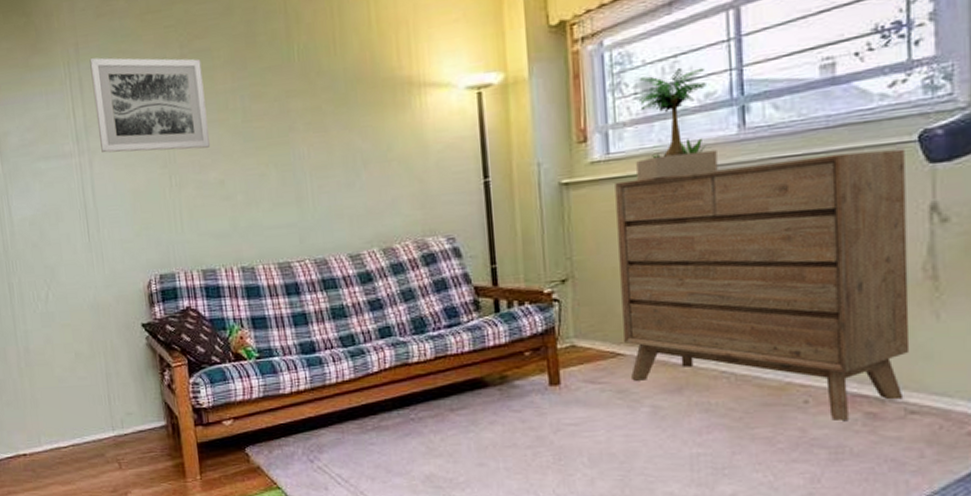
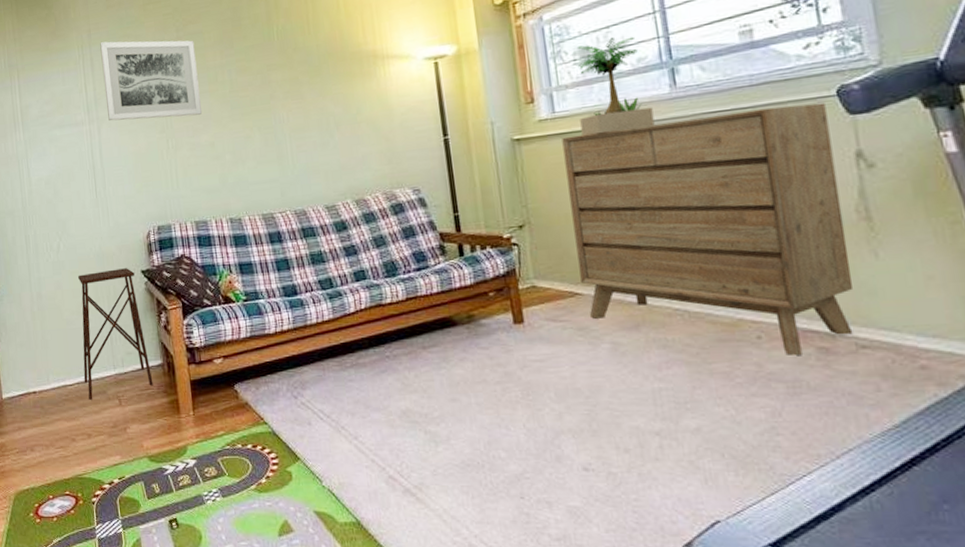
side table: none [70,321,157,463] -> present [78,268,154,400]

